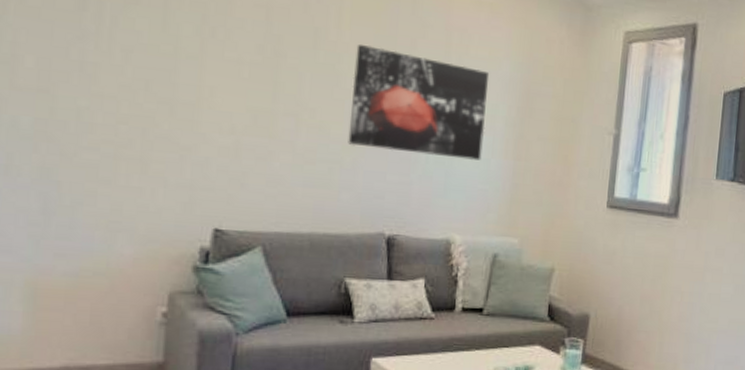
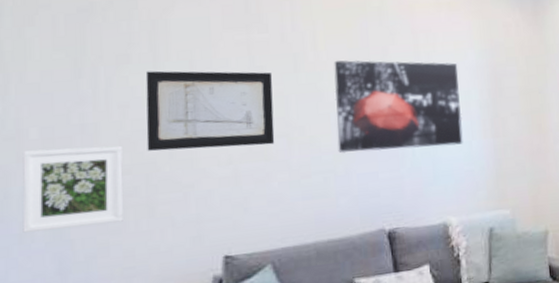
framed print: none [9,79,121,173] -> present [22,145,124,233]
wall art: none [147,17,290,122] -> present [145,70,275,151]

